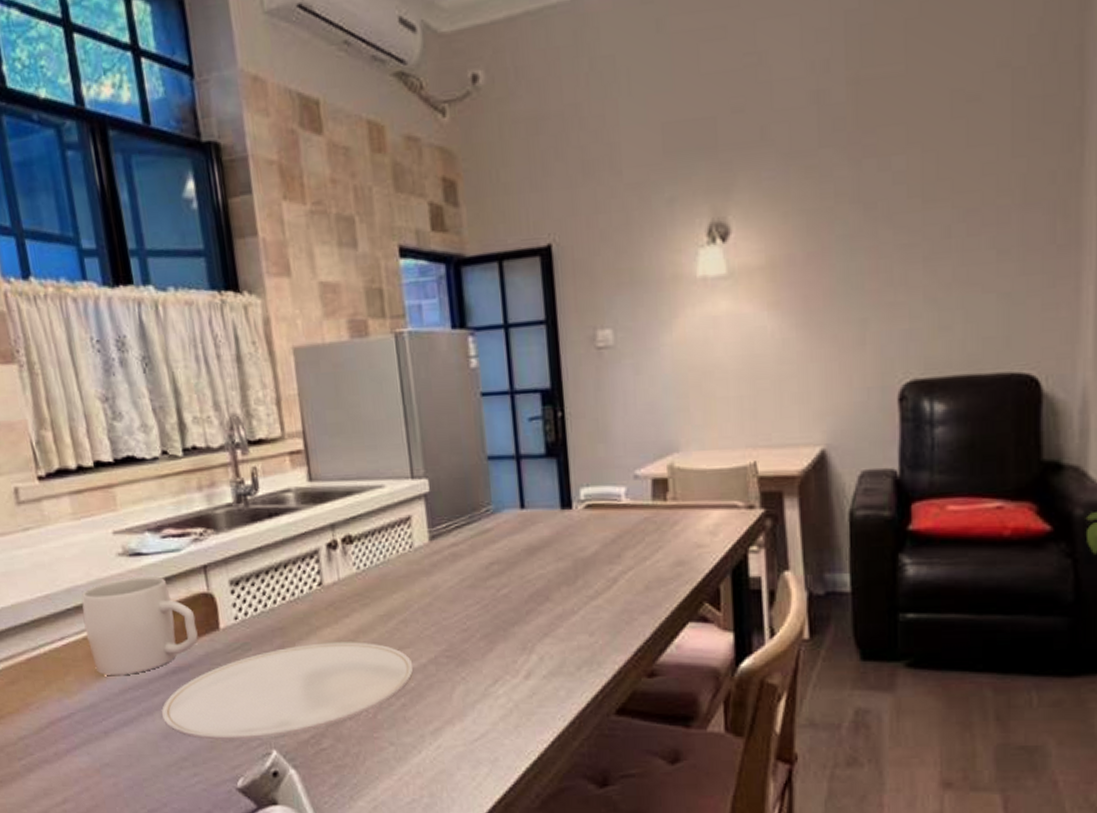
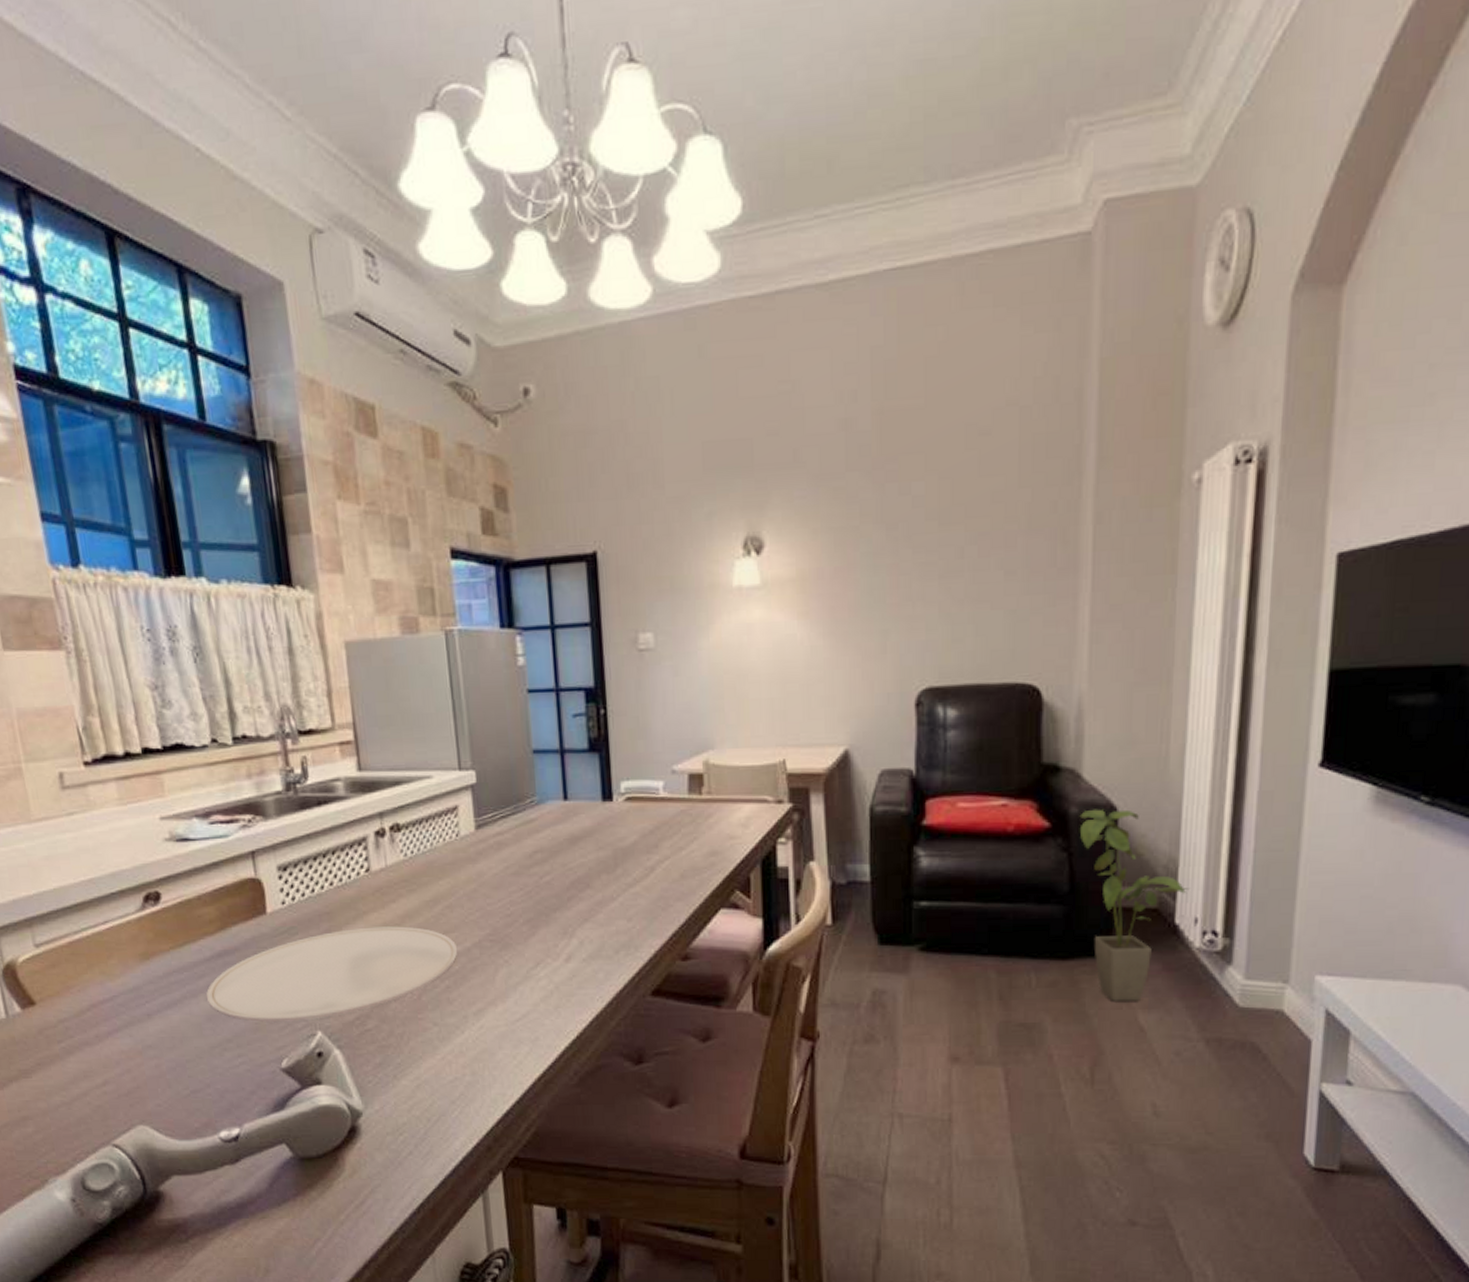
mug: present [81,576,198,676] -> none [126,862,245,960]

